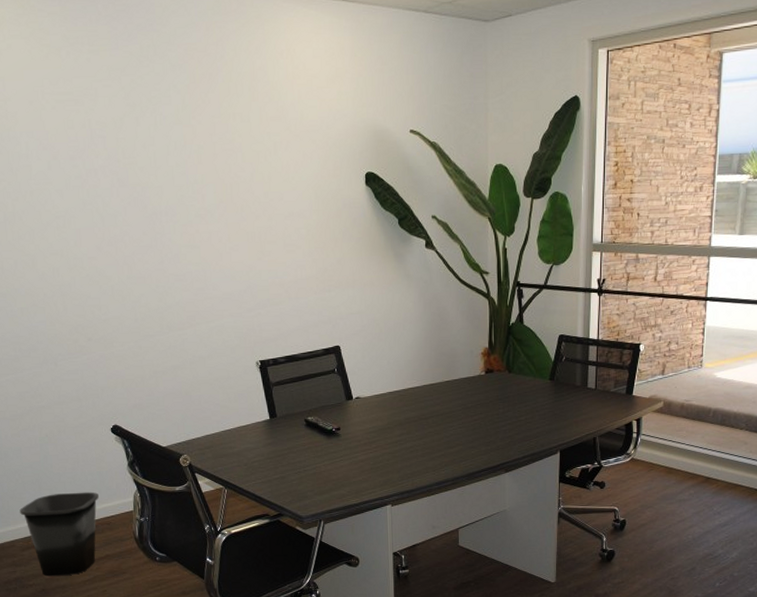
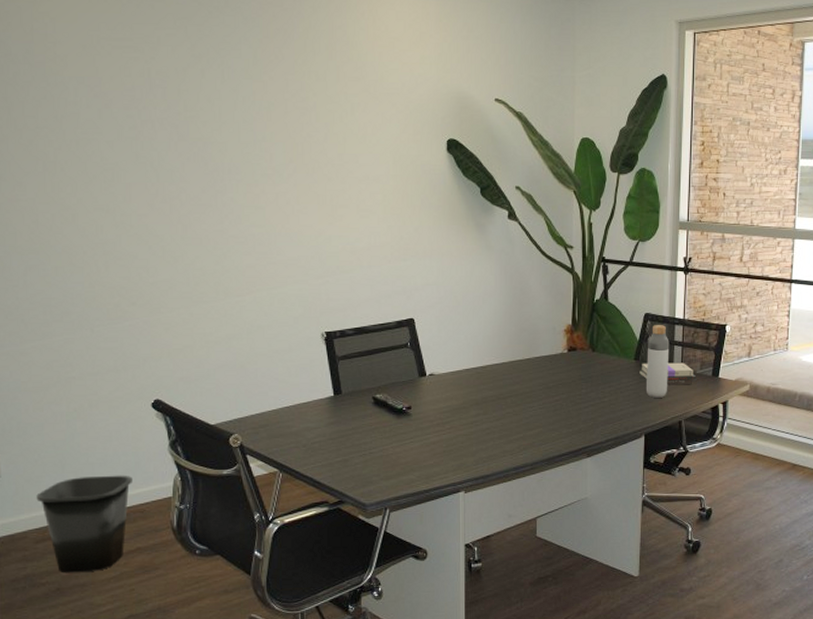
books: none [555,381,610,404] -> present [639,362,696,386]
bottle: none [561,346,584,416] -> present [645,325,669,398]

